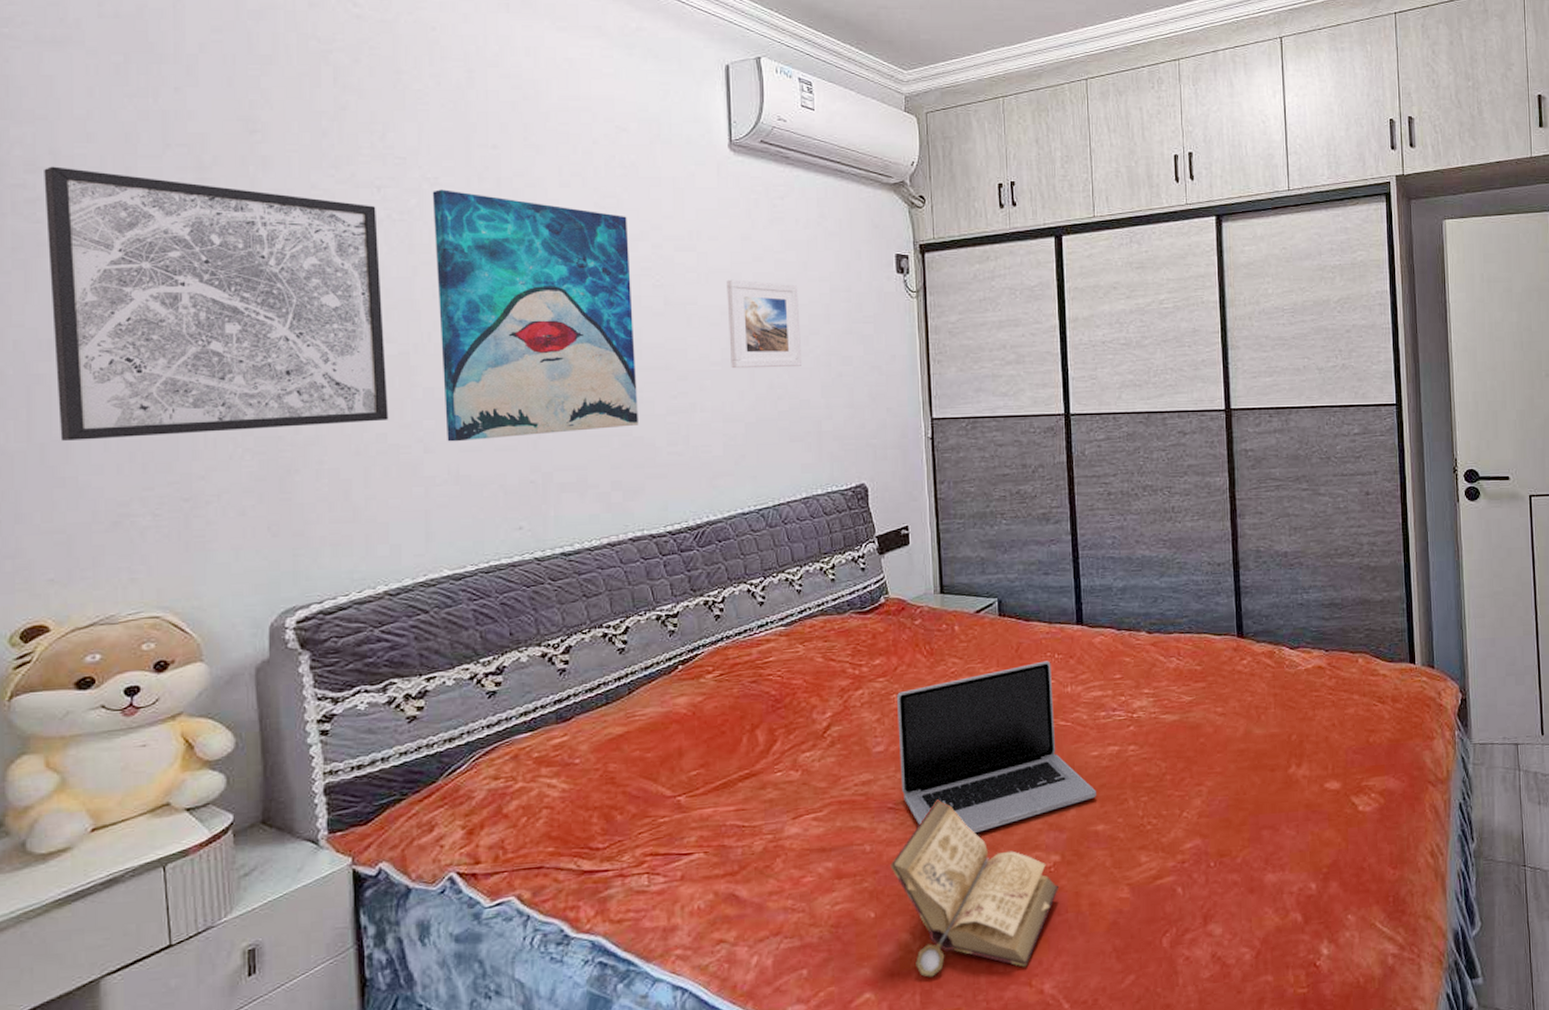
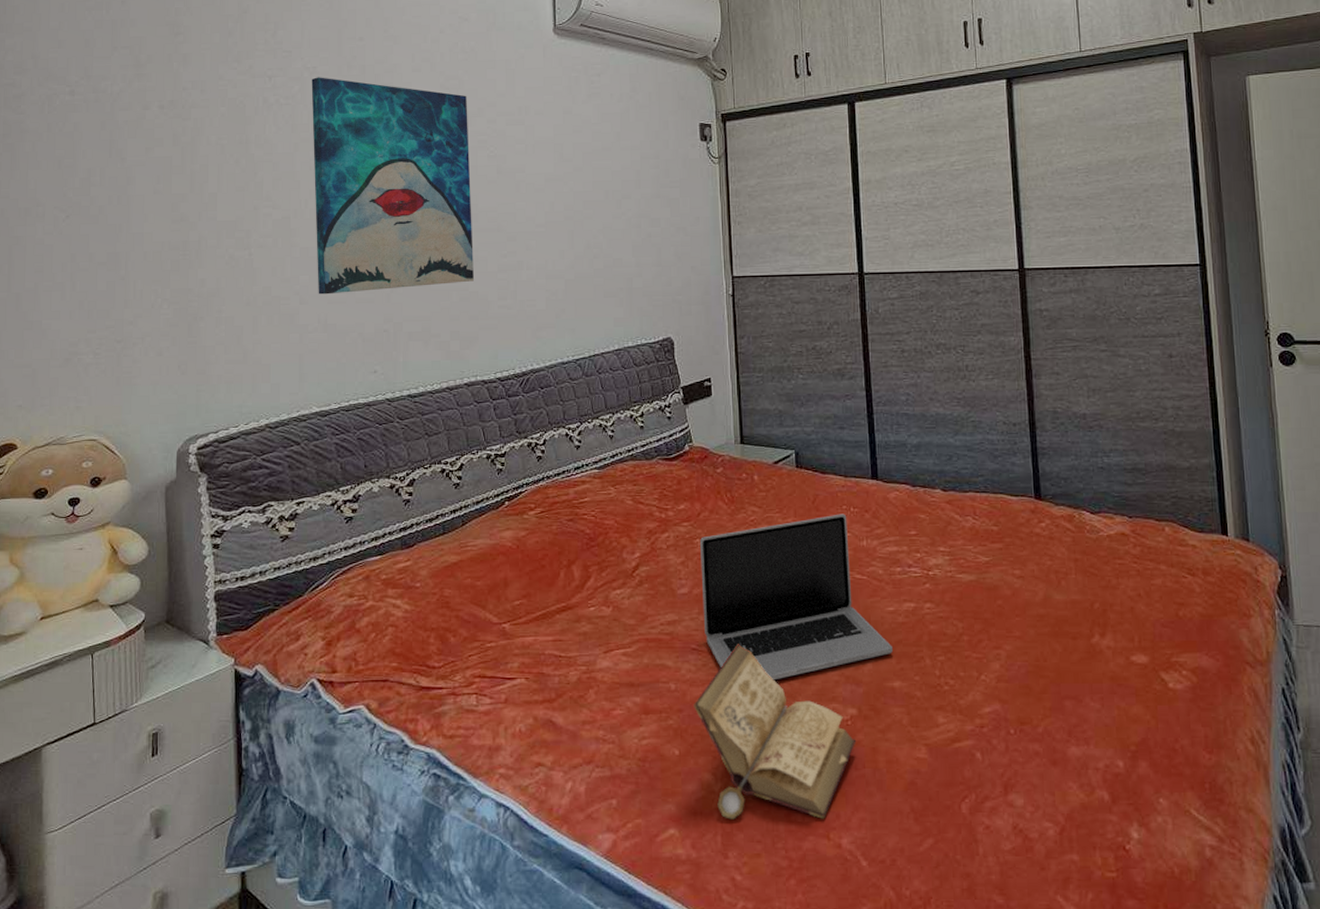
wall art: present [44,166,389,441] -> none [27,68,273,291]
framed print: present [726,279,801,369] -> none [550,149,615,230]

